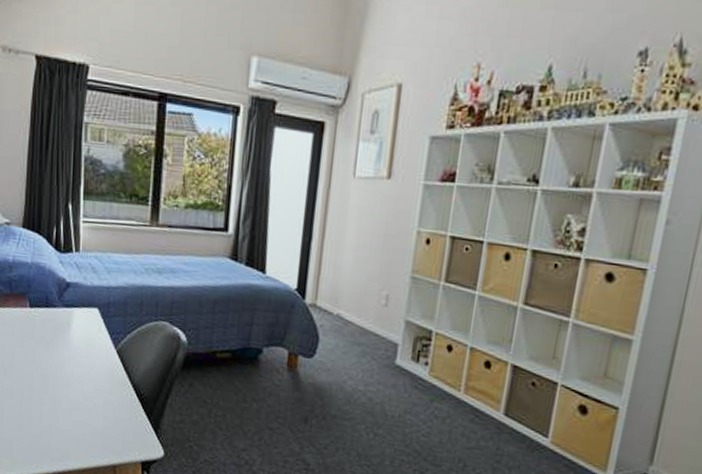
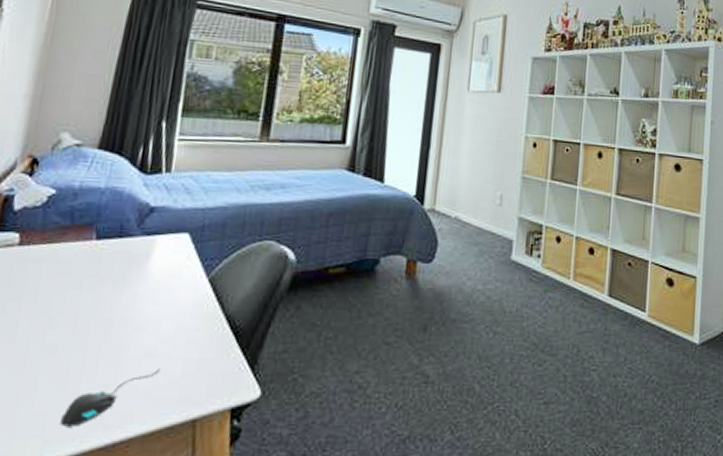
mouse: none [22,419,86,455] -> present [60,368,160,427]

